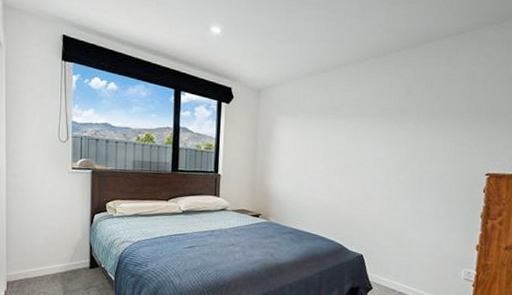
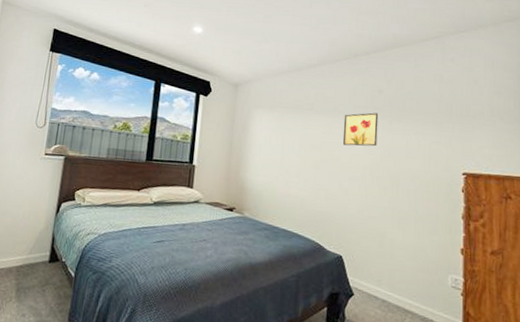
wall art: none [367,115,406,150] -> present [342,112,379,147]

